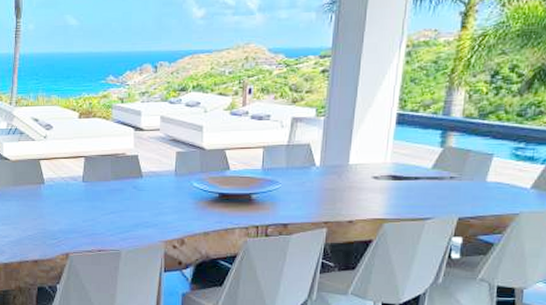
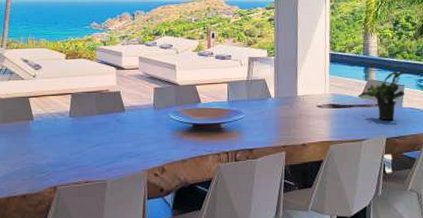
potted plant: none [427,136,497,197] -> present [357,70,405,120]

